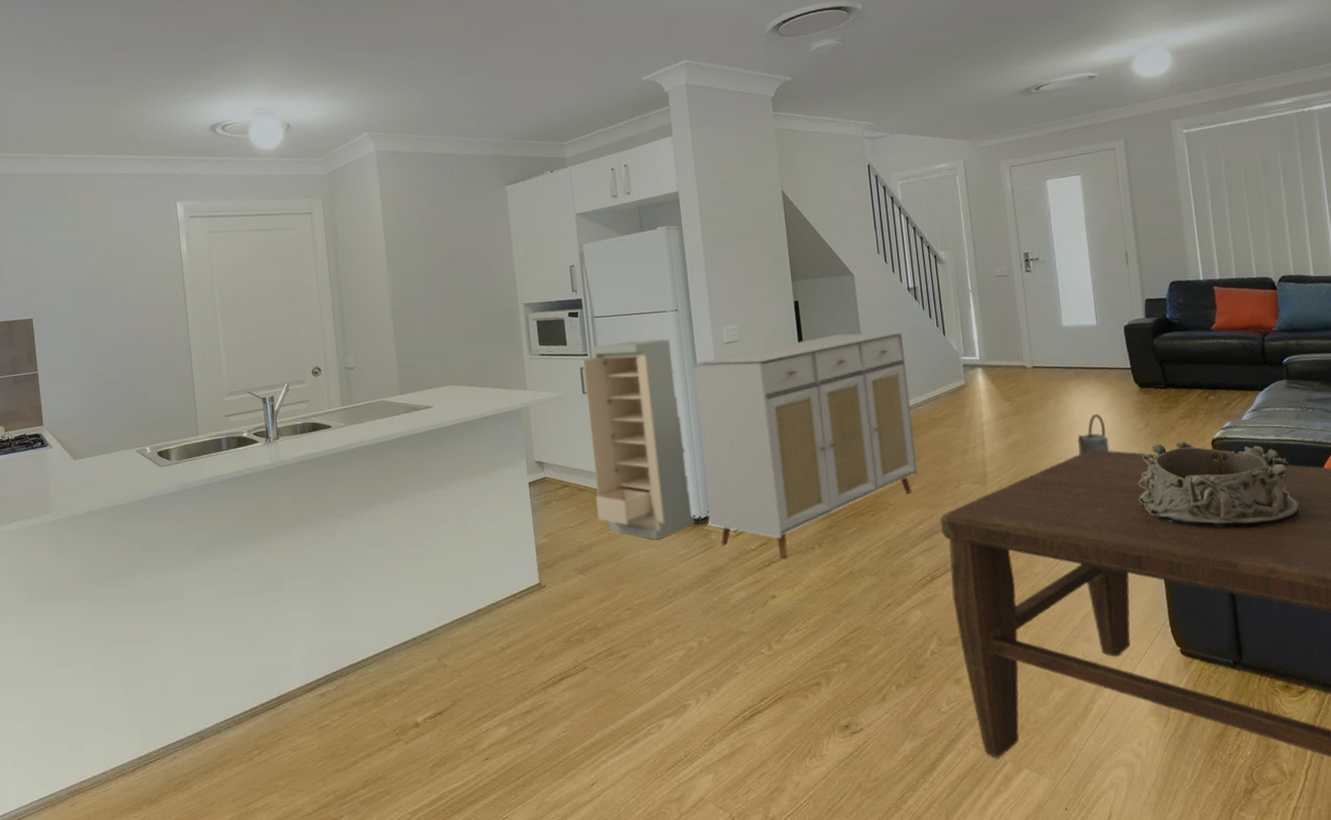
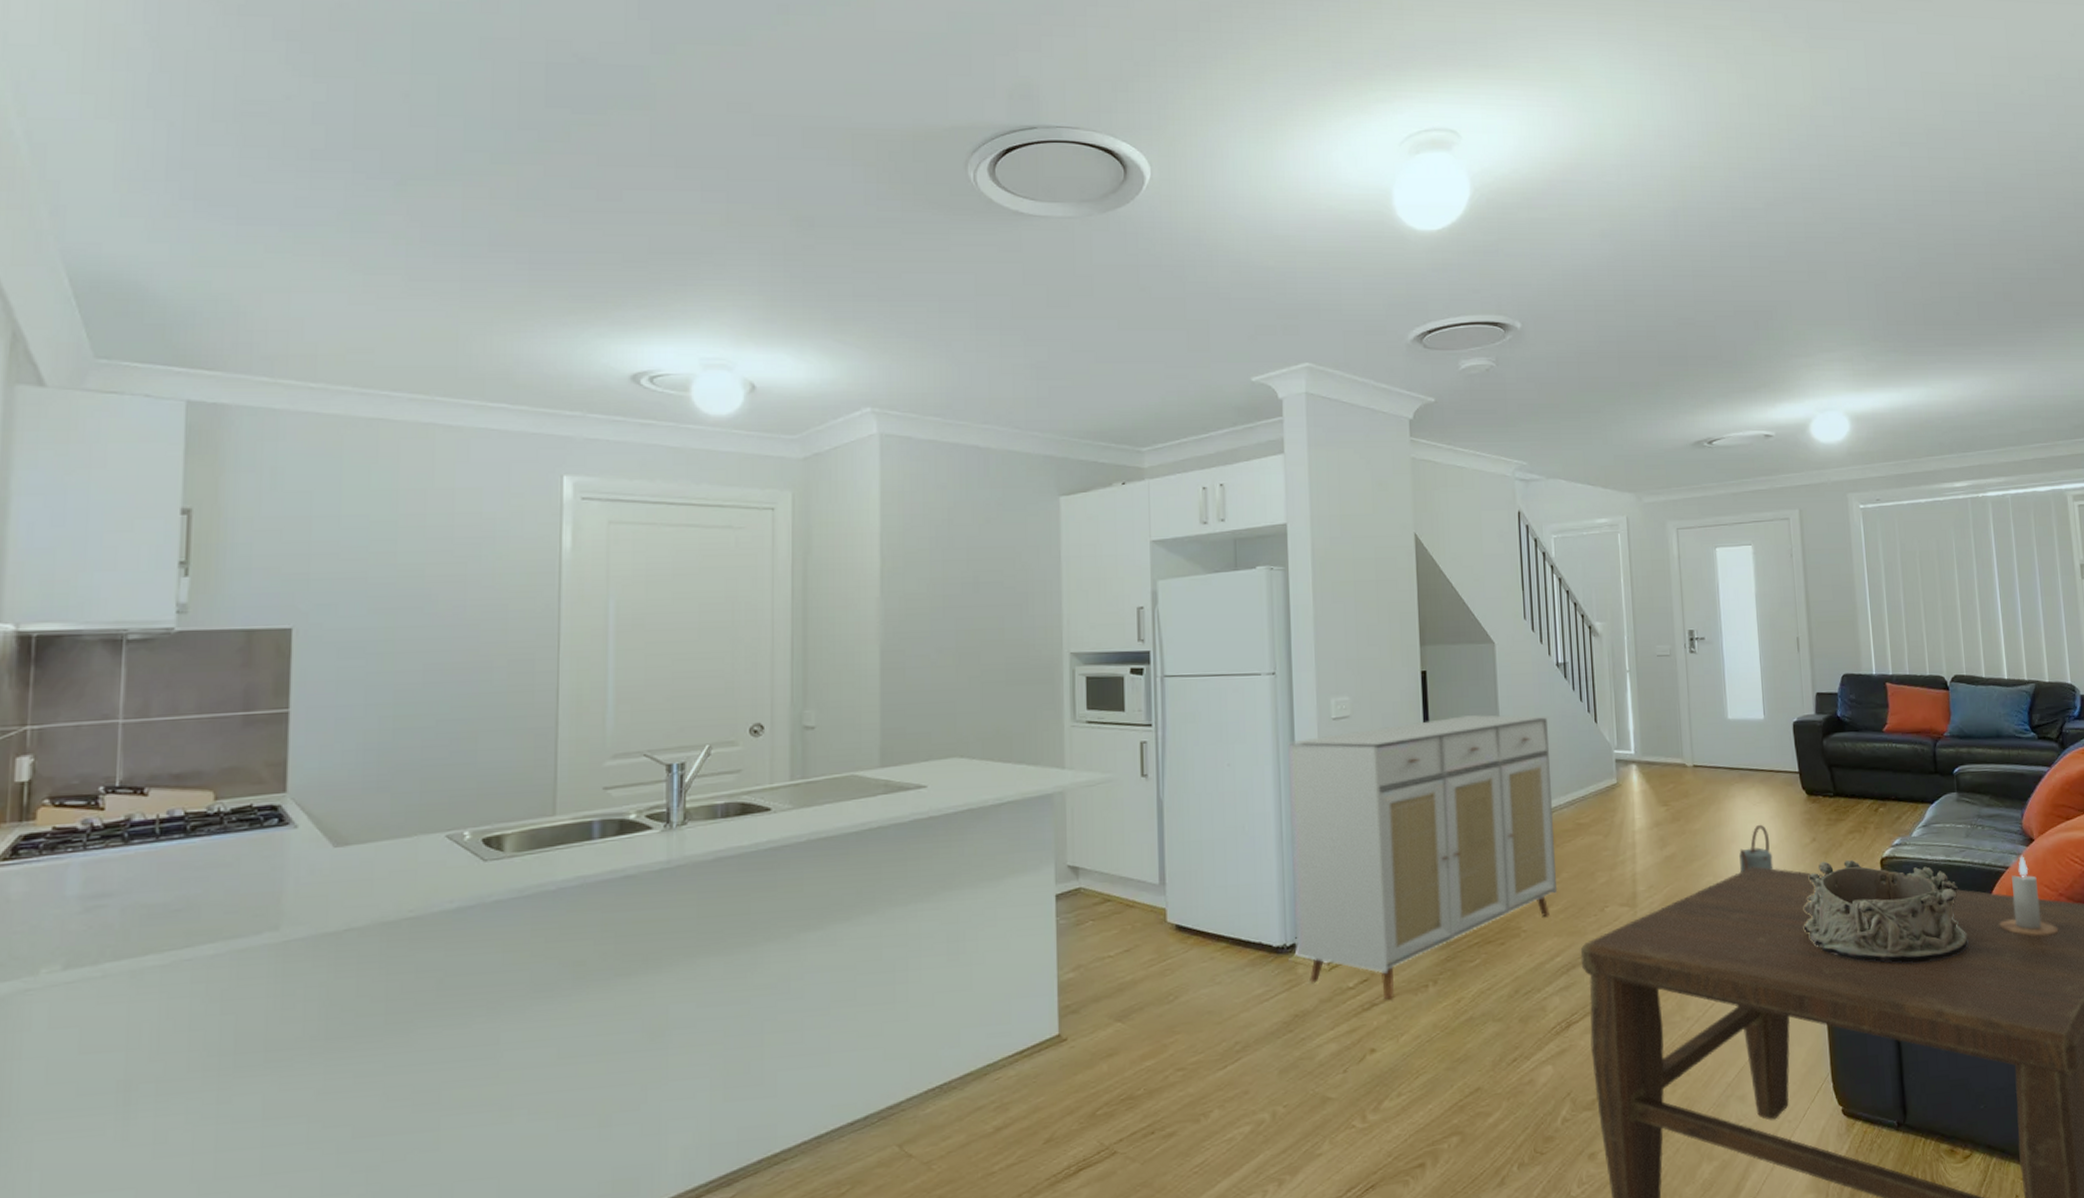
storage cabinet: present [582,339,695,540] -> none [1144,709,1278,975]

